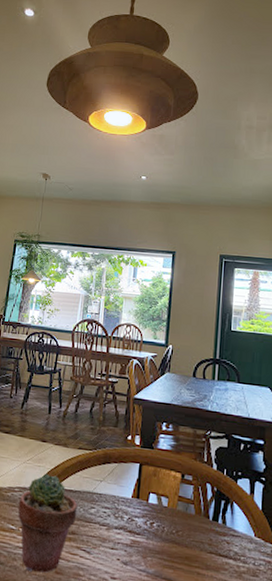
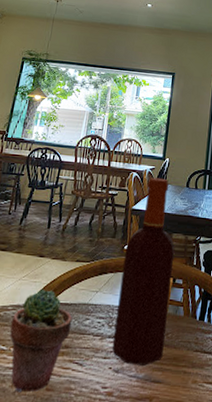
bottle: none [119,365,183,562] -> present [111,177,175,366]

